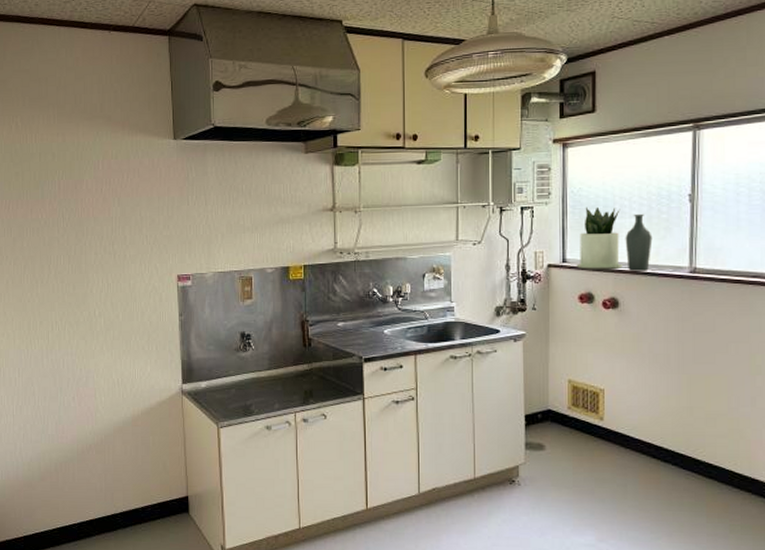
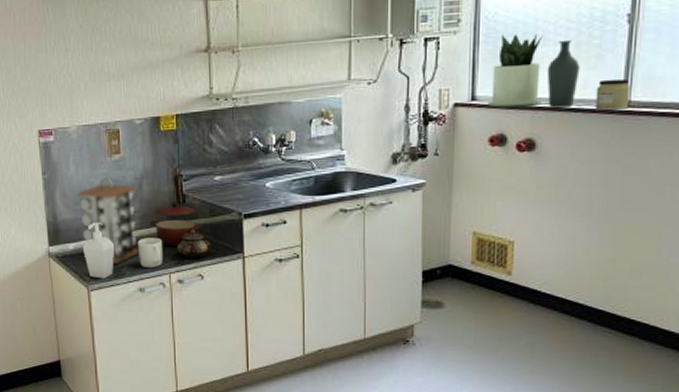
spice rack: none [212,320,268,402] -> present [78,177,140,264]
soap bottle: none [213,361,245,416] -> present [82,222,115,279]
mug: none [265,378,290,407] -> present [137,237,164,268]
saucepan: none [277,345,326,387] -> present [149,202,203,246]
teapot: none [302,371,334,398] -> present [176,229,211,258]
jar: none [667,248,695,276] -> present [595,78,630,111]

